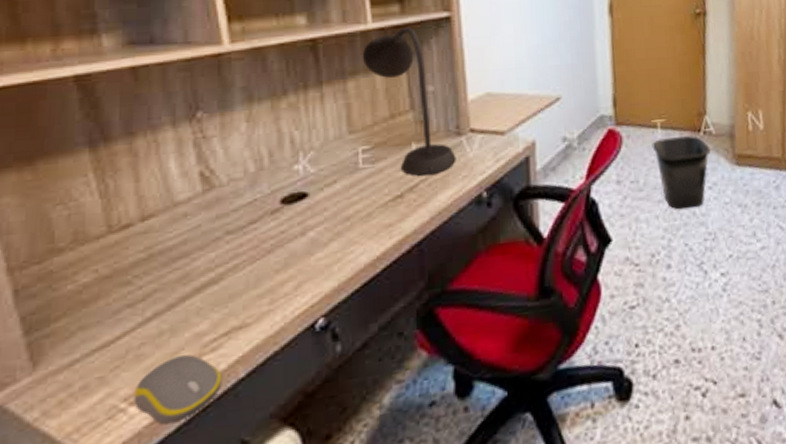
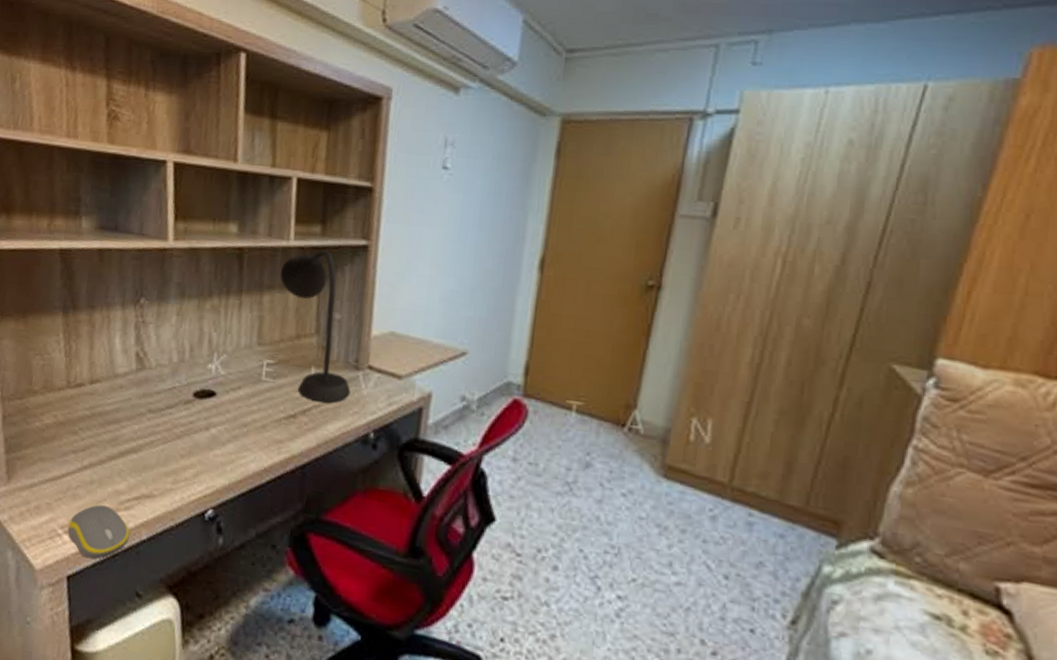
waste bin: present [652,136,712,210] -> none [561,423,635,512]

